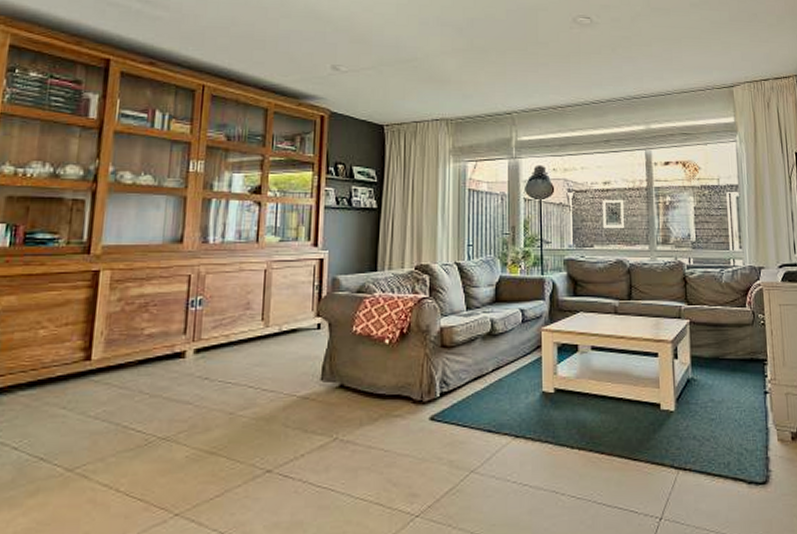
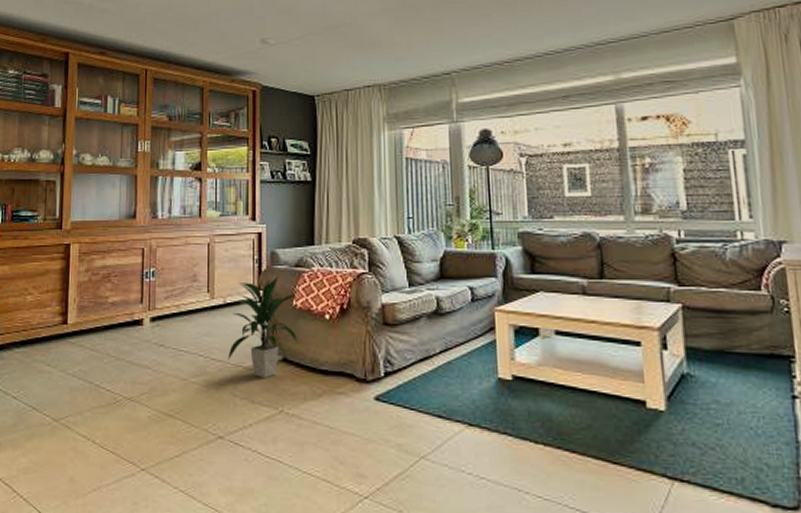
indoor plant: none [280,303,358,406] -> present [228,277,298,378]

